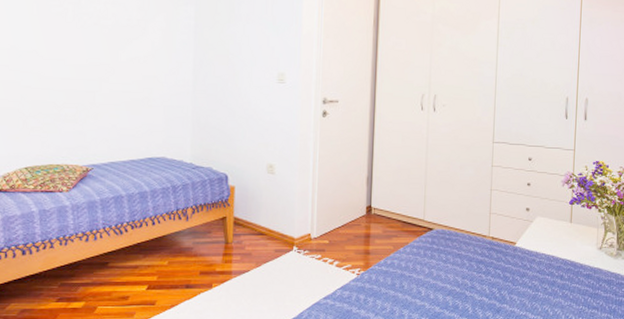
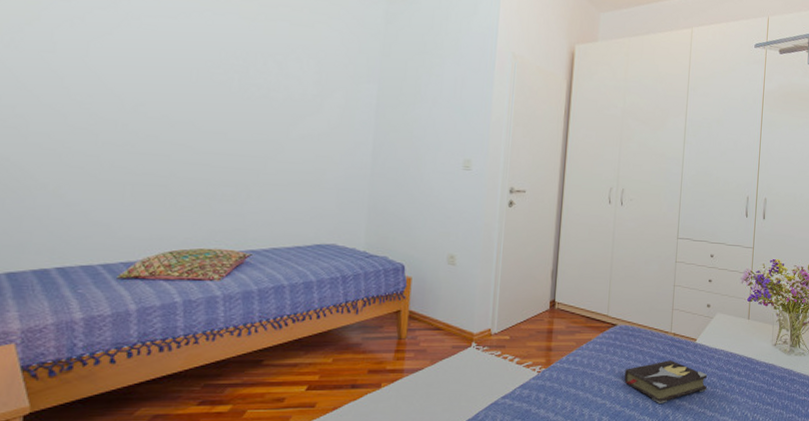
hardback book: none [443,264,529,307] -> present [624,360,708,405]

